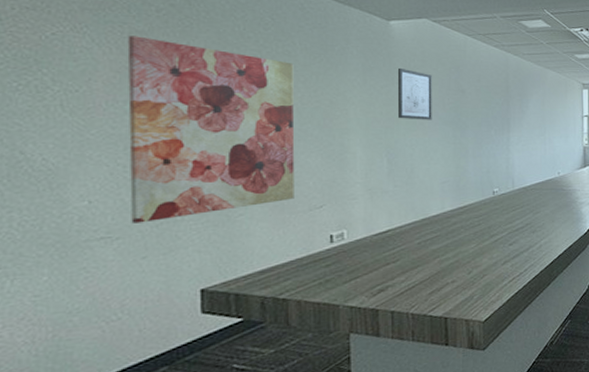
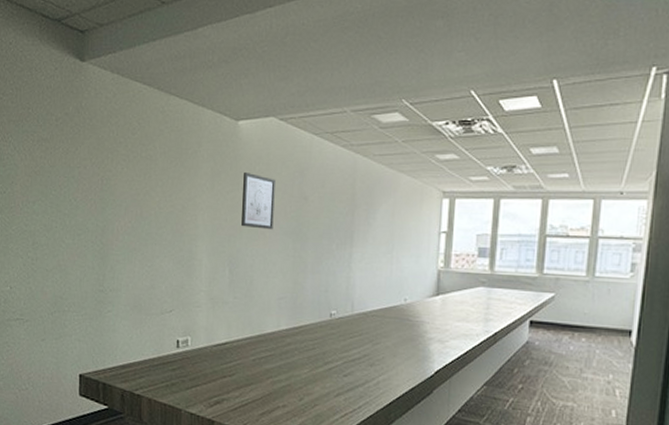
wall art: present [127,35,295,224] -> none [35,143,154,310]

